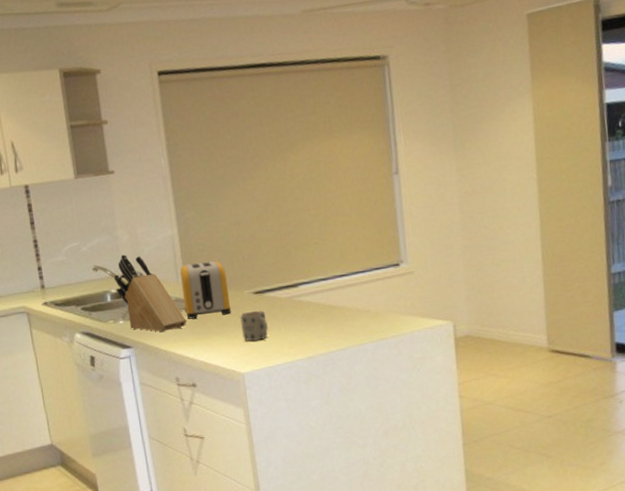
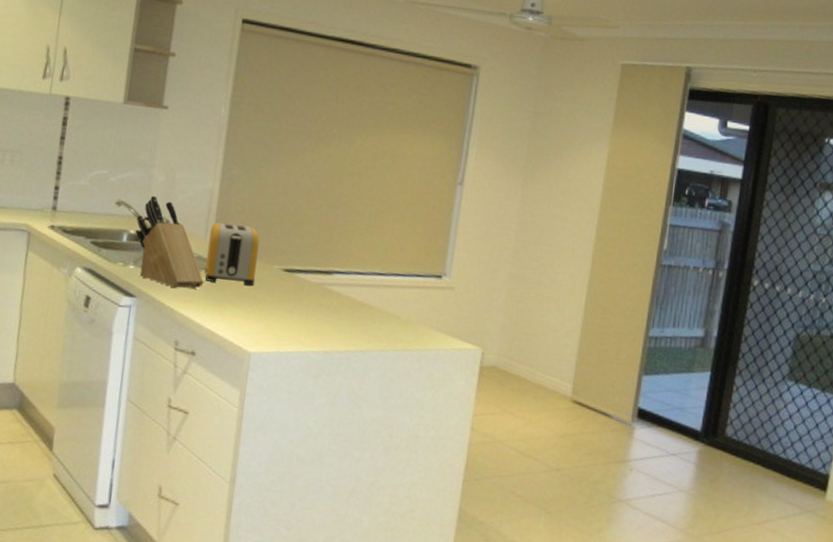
mug: present [239,311,268,342] -> none [259,288,290,322]

